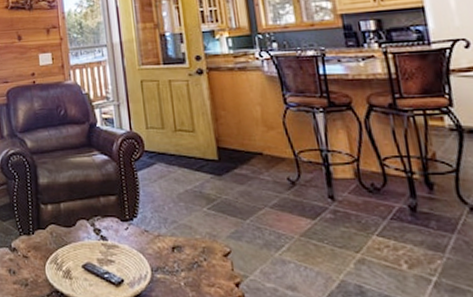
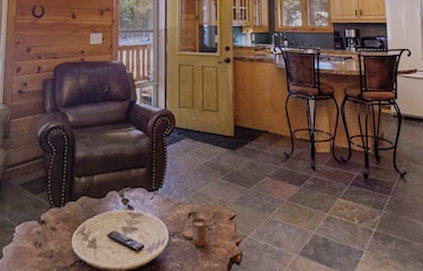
candle: none [167,252,197,285] -> present [183,218,206,247]

